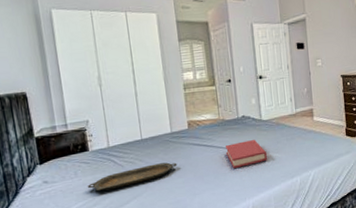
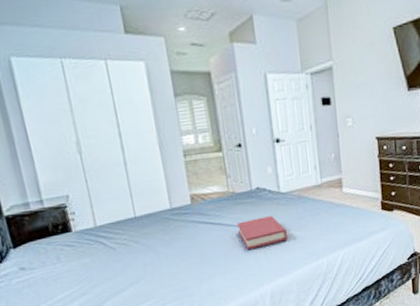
serving tray: present [87,162,178,191] -> none [73,244,180,278]

